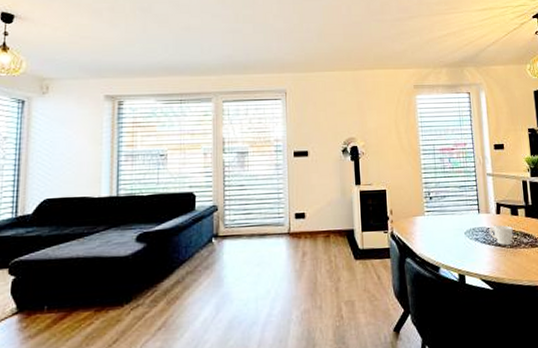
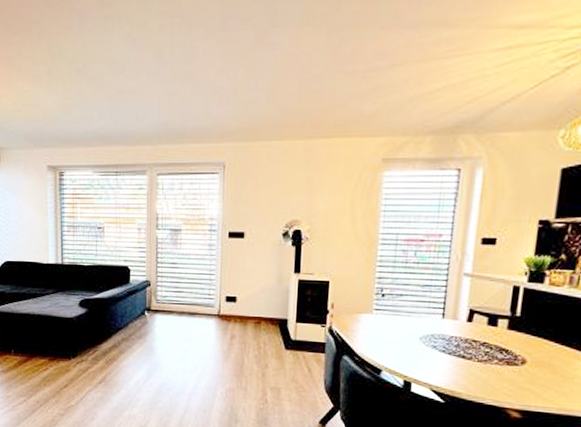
mug: present [489,225,513,246] -> none [453,334,486,359]

